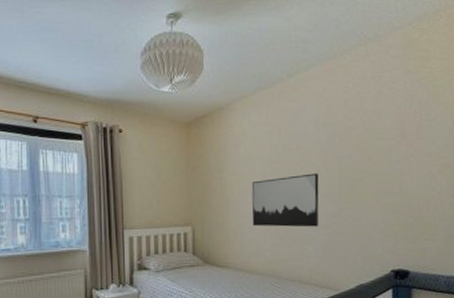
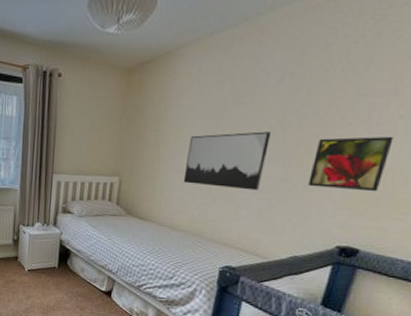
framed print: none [356,171,411,219] -> present [308,136,394,192]

